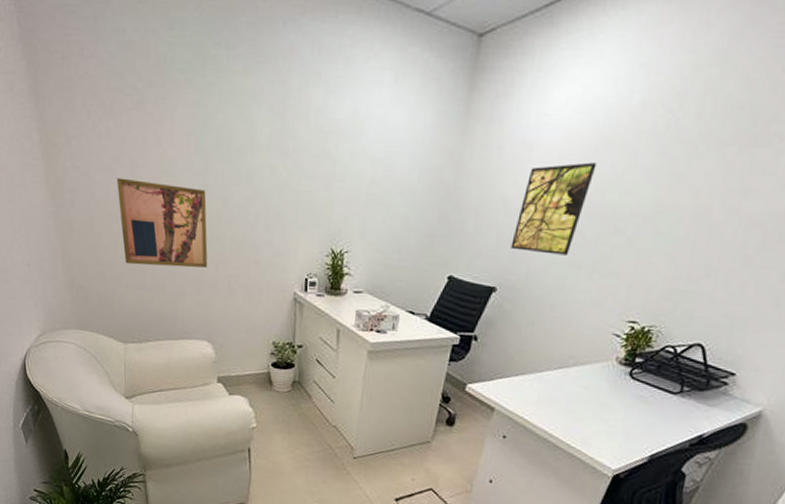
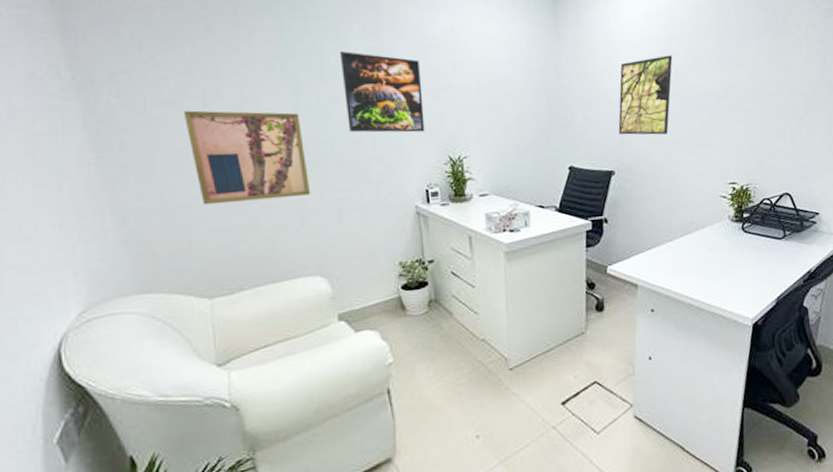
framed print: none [245,132,318,221] -> present [339,51,425,133]

